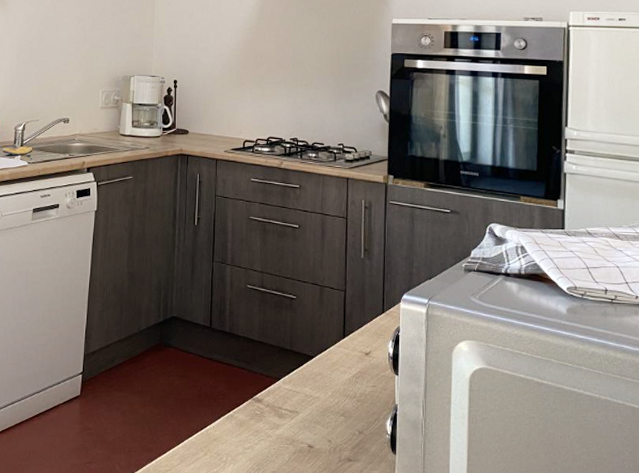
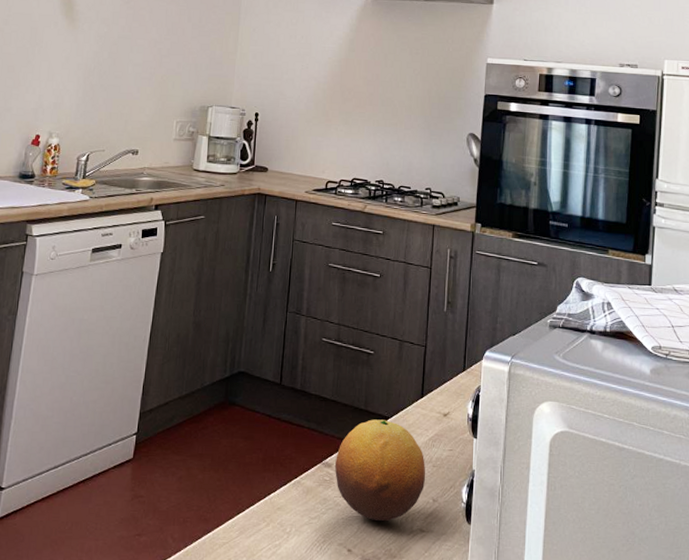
fruit: none [264,358,351,452] -> present [334,419,426,522]

